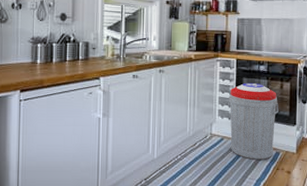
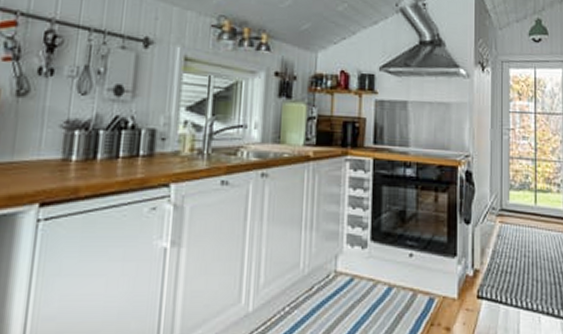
trash can: present [228,82,279,160] -> none [361,193,432,311]

